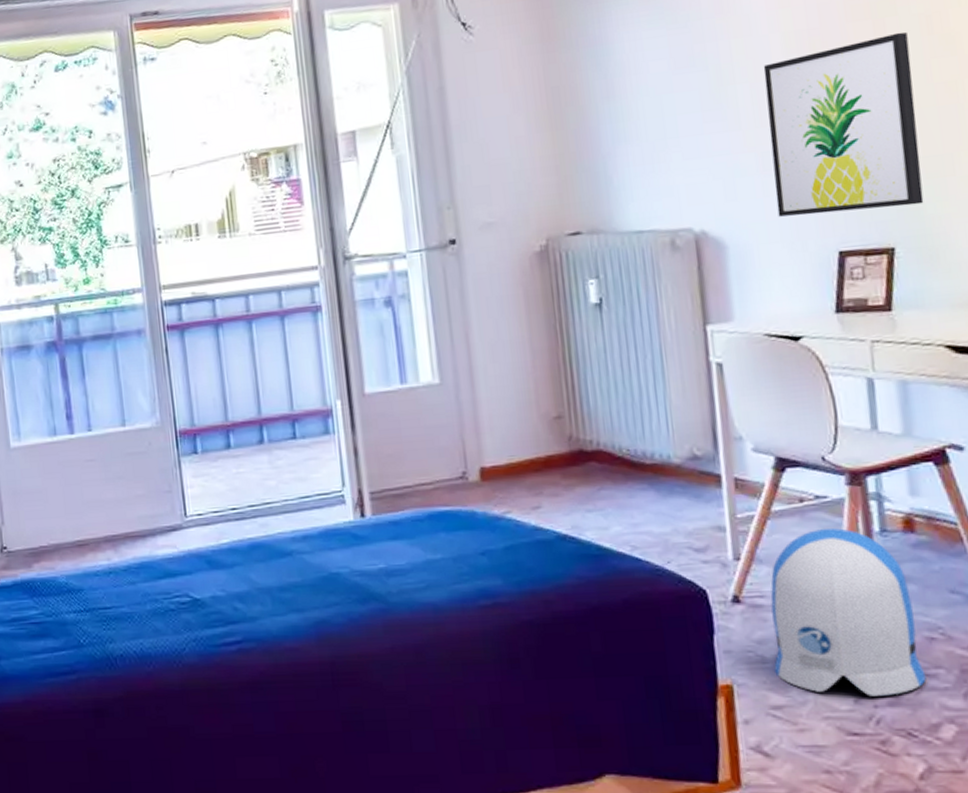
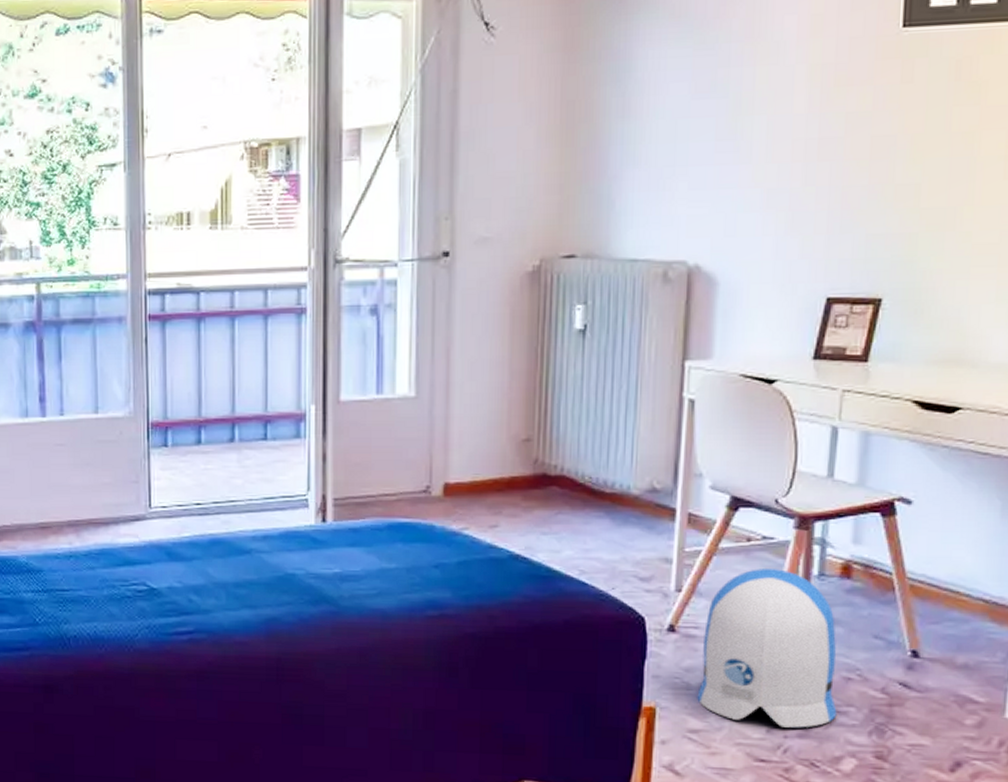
wall art: present [763,31,924,217] -> none [773,75,934,258]

